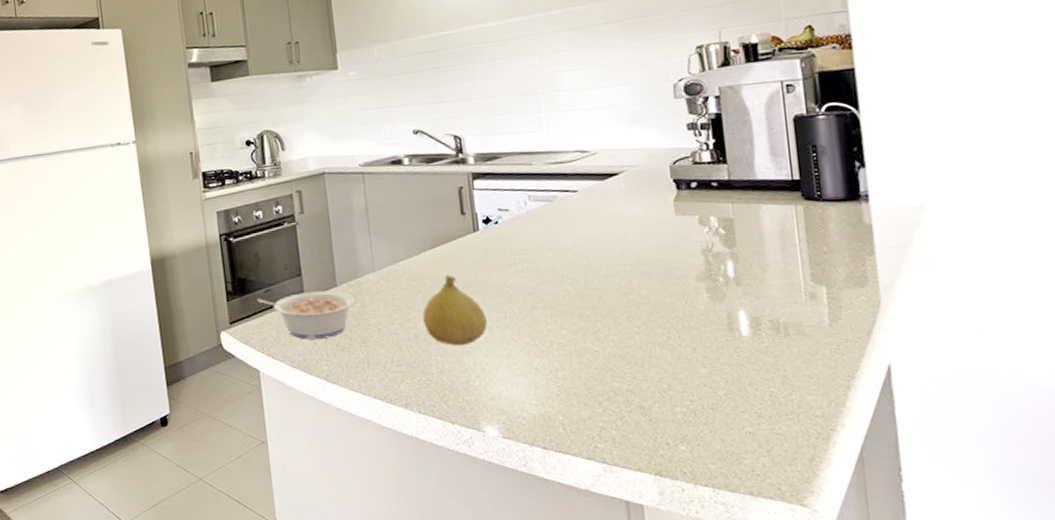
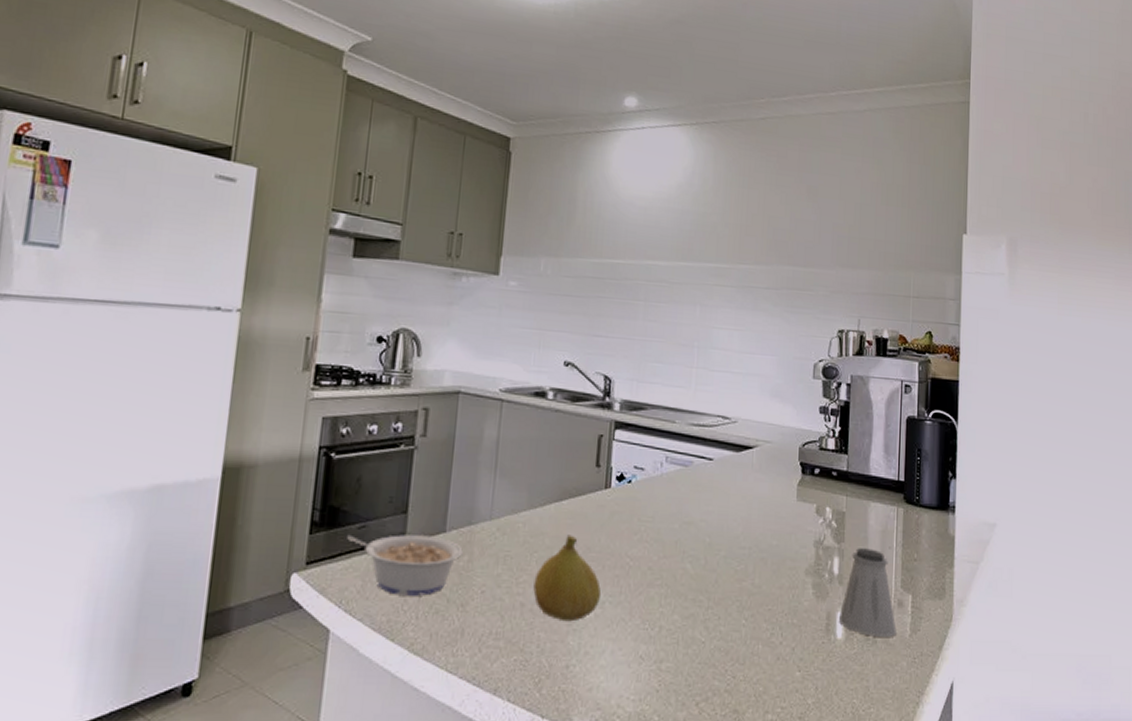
saltshaker: none [742,248,812,330] -> present [839,548,897,637]

